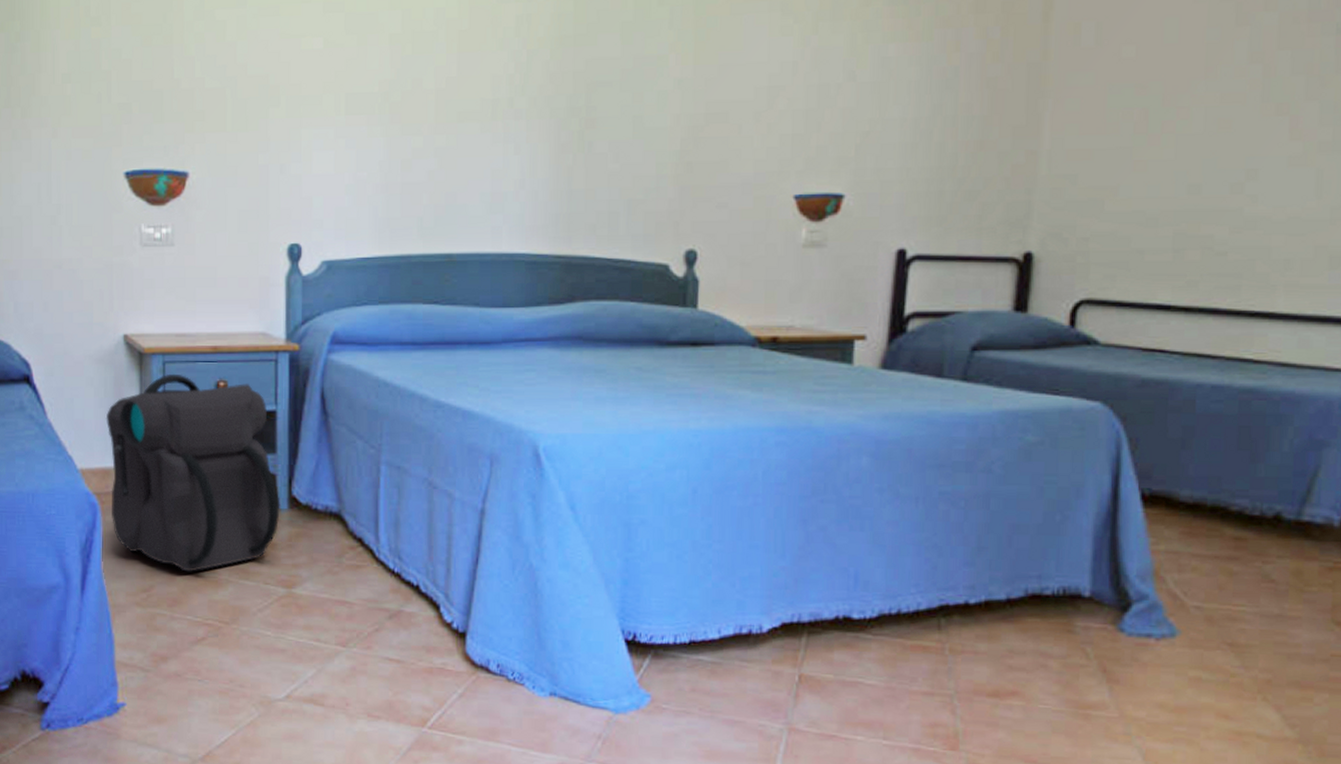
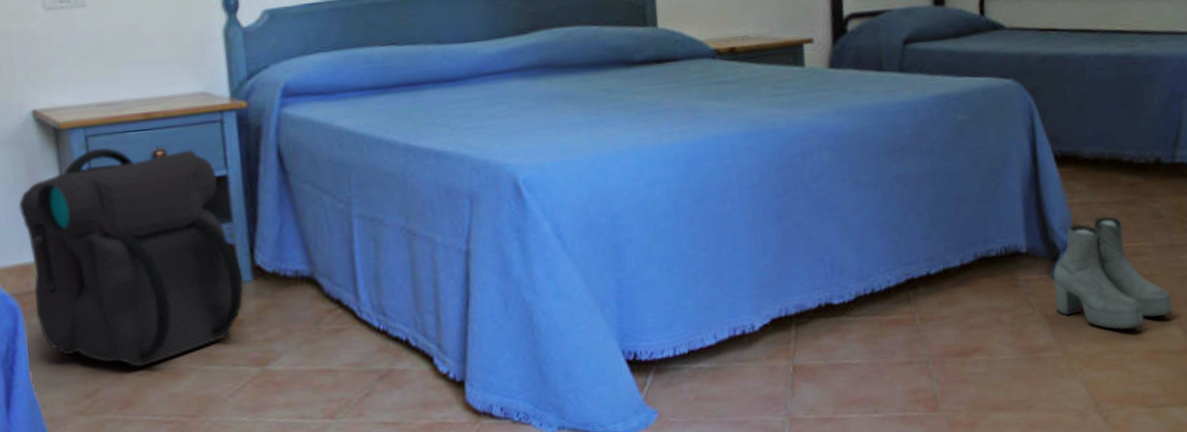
boots: none [1118,570,1271,703] -> present [1053,216,1172,330]

